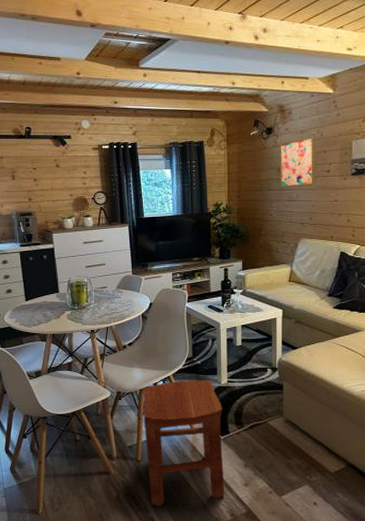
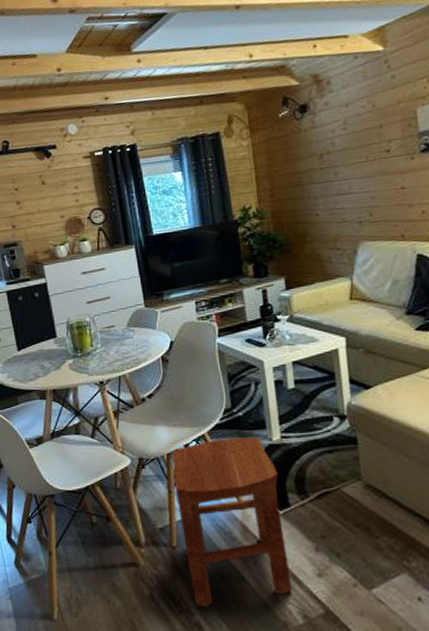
wall art: present [279,135,316,188] -> none [318,107,374,180]

